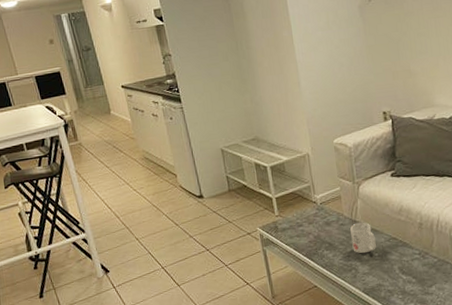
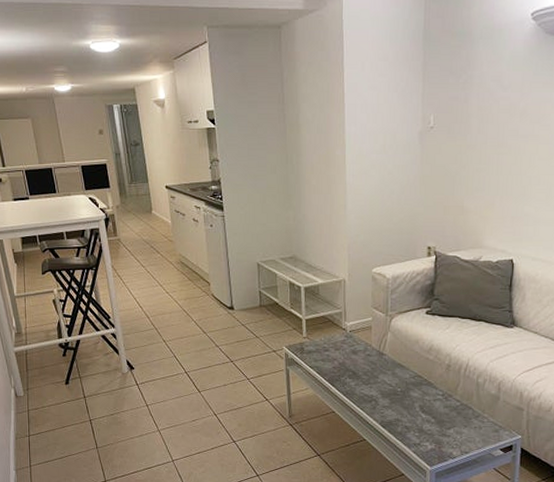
mug: present [350,223,376,254] -> none [376,356,400,387]

